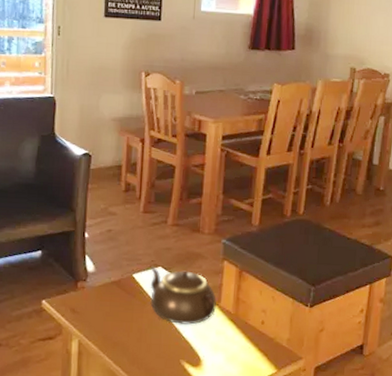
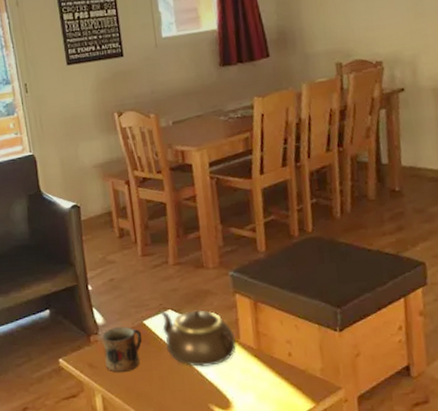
mug: none [88,276,129,321] -> present [102,326,142,373]

